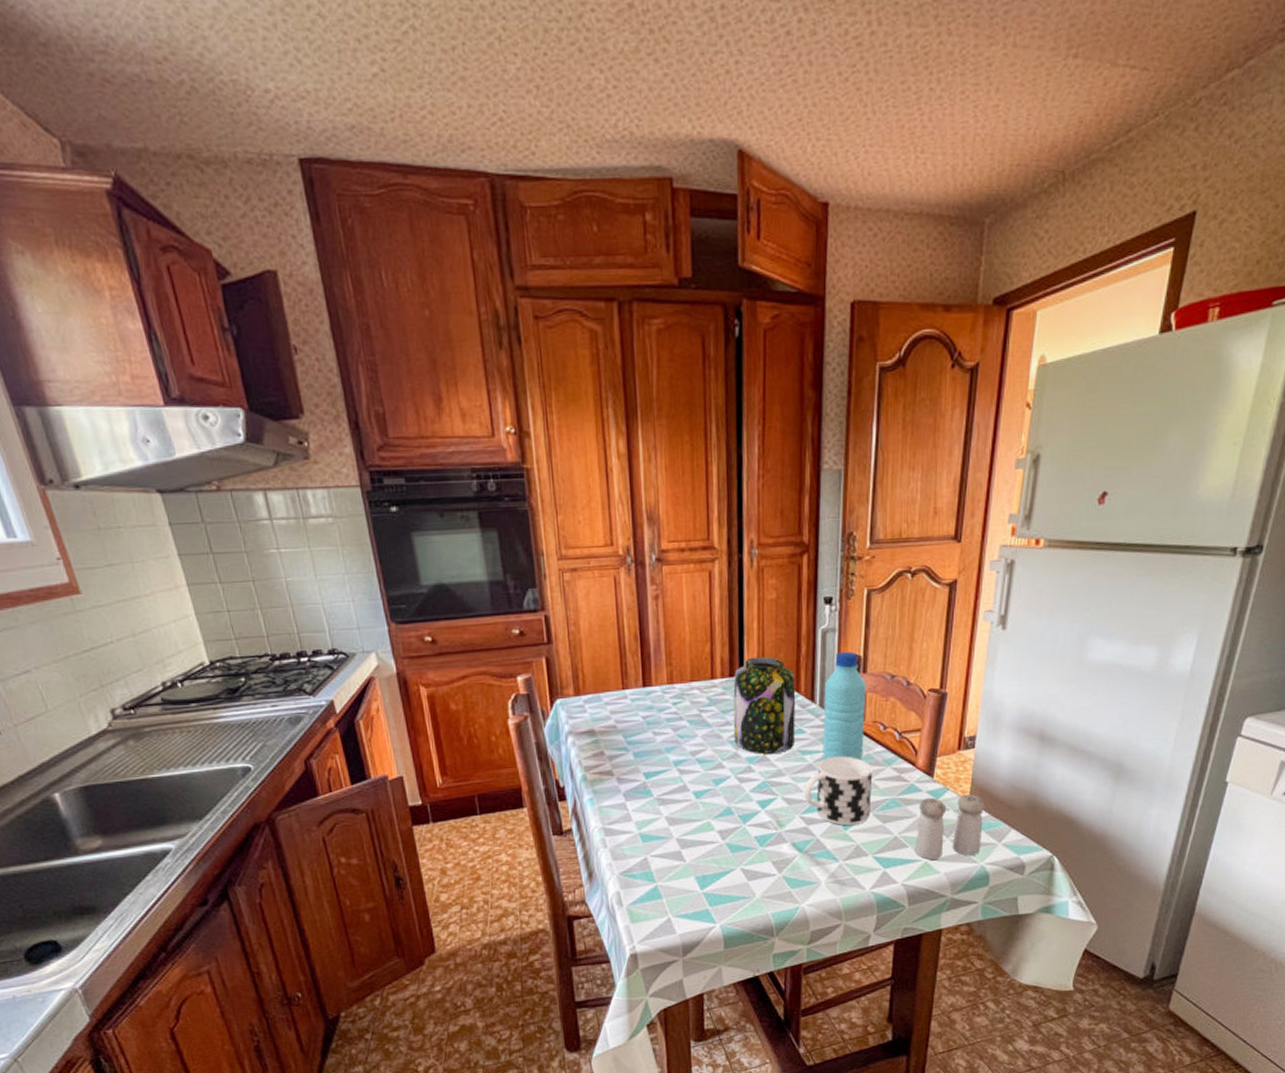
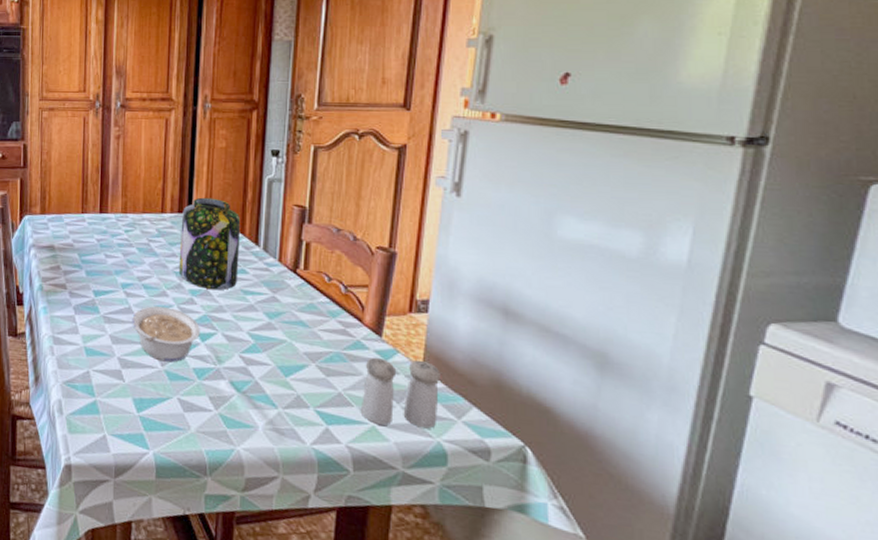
legume: none [688,779,760,835] -> present [132,306,200,363]
cup: present [804,756,873,825] -> none [244,300,316,373]
water bottle: present [822,652,866,761] -> none [265,201,311,309]

